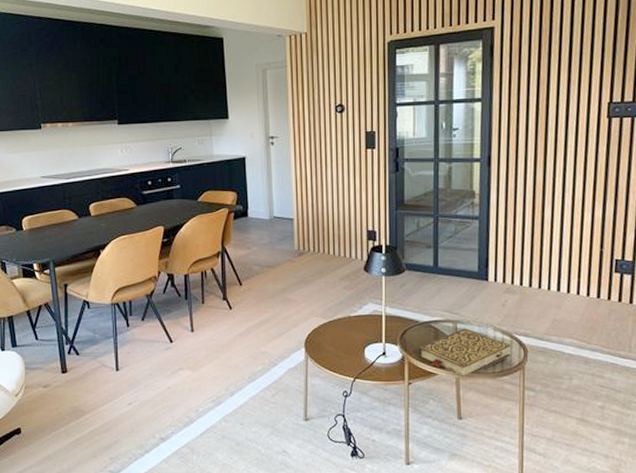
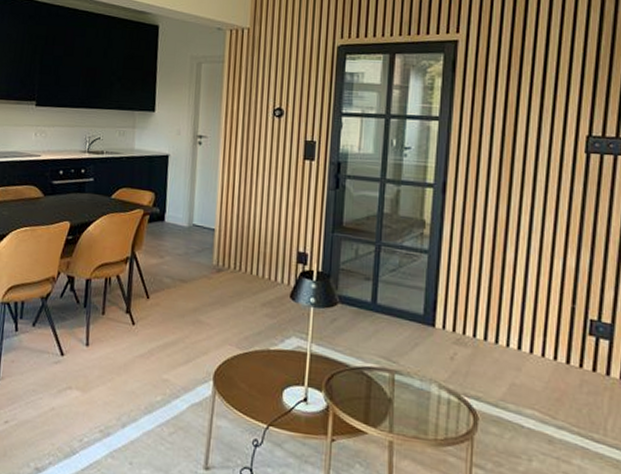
book: present [418,328,511,375] -> none [346,380,459,439]

